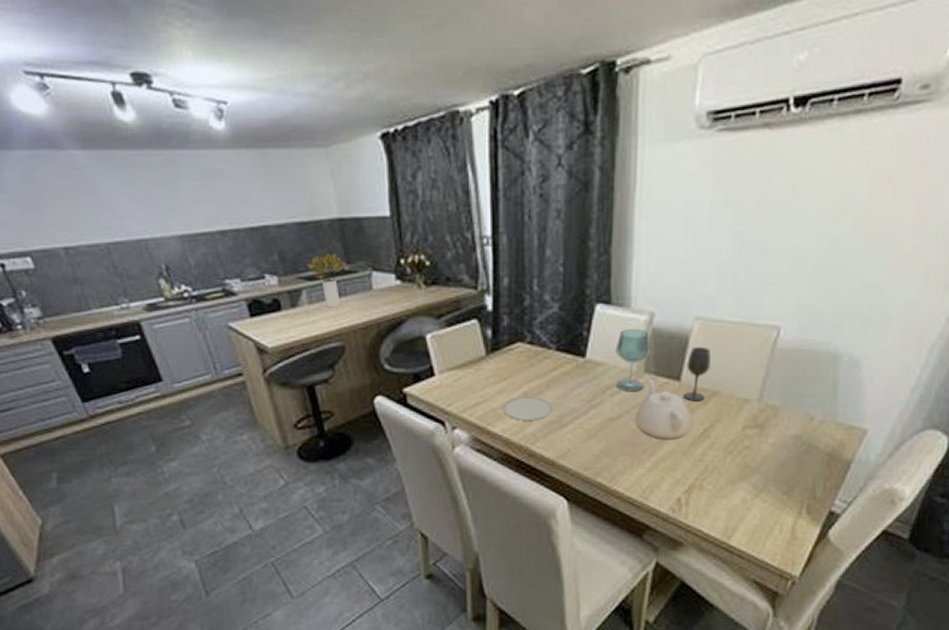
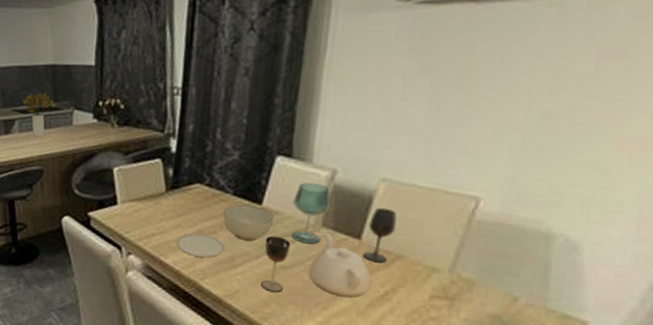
bowl: none [548,360,599,397] -> present [223,204,275,241]
wineglass: none [591,388,617,446] -> present [261,235,291,293]

